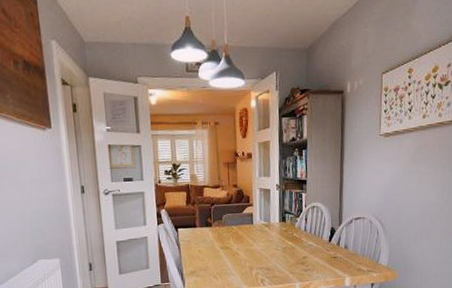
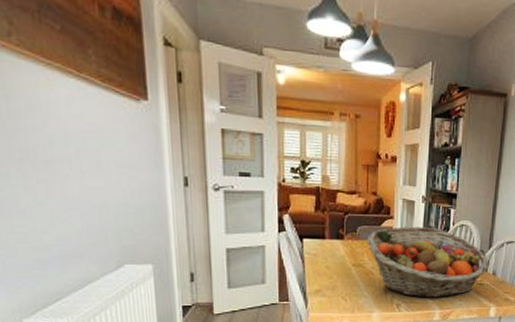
fruit basket: none [231,210,341,273] -> present [366,226,489,298]

